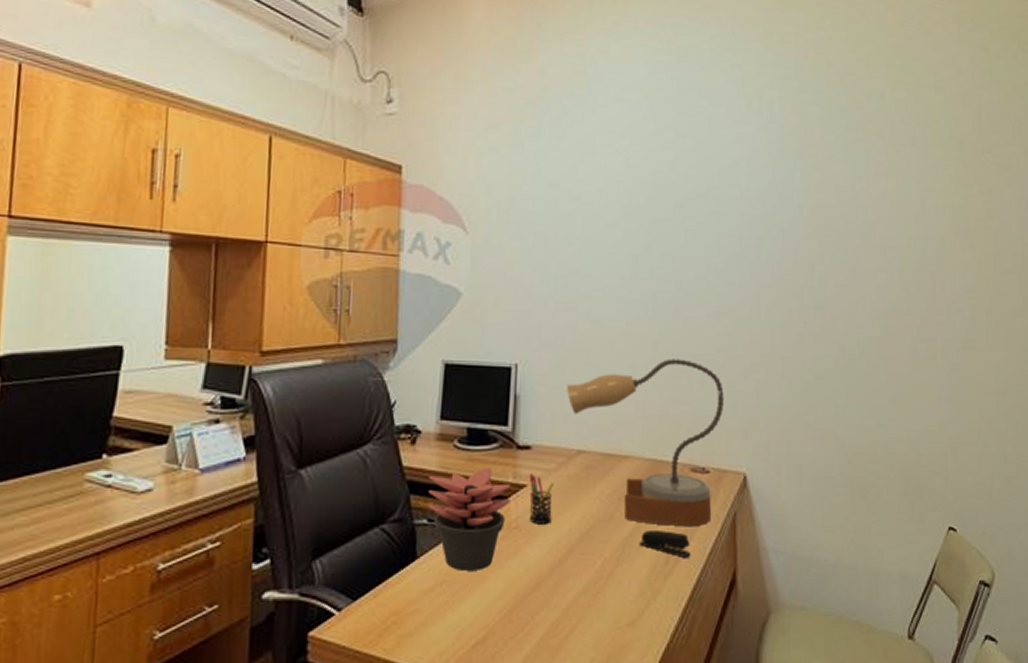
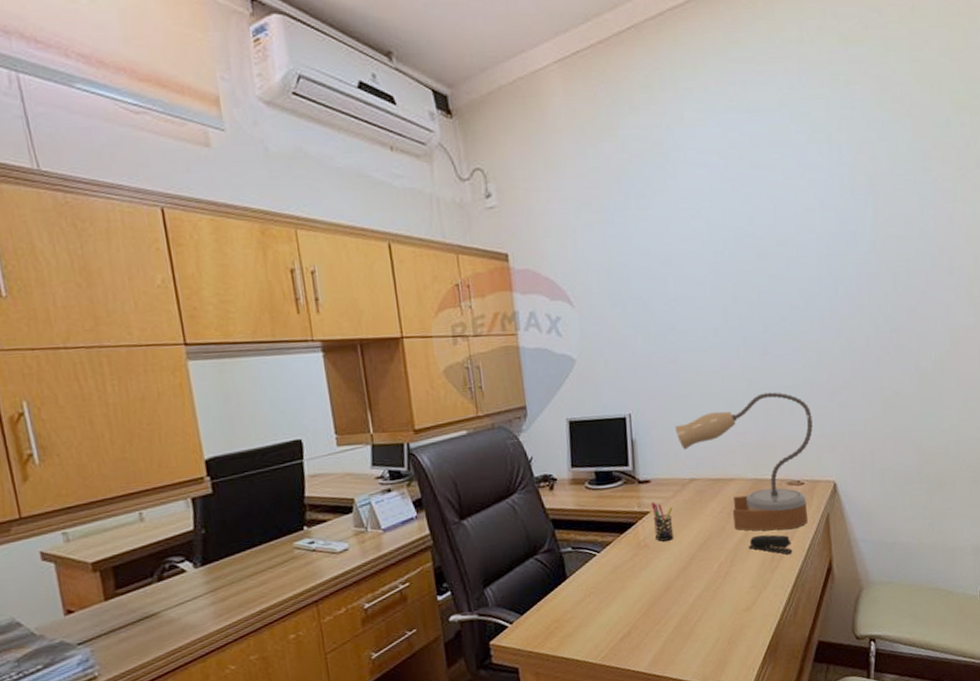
succulent plant: present [428,467,511,571] -> none [567,501,638,584]

